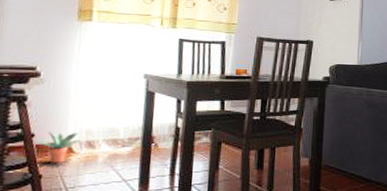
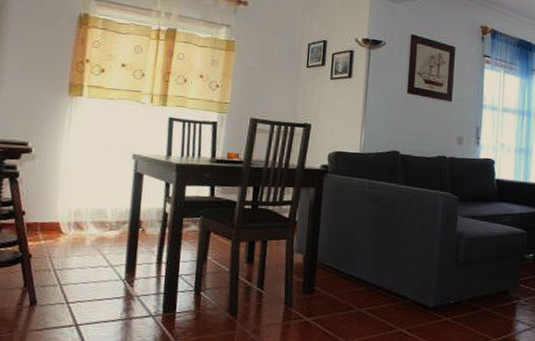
potted plant: present [34,130,82,164] -> none [25,209,71,244]

